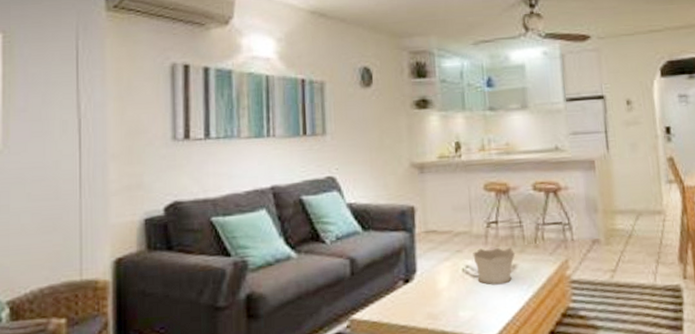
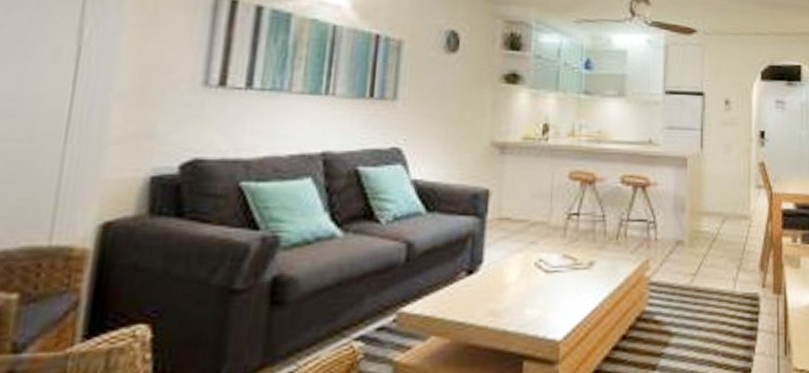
clay pot: present [473,247,516,285] -> none [548,241,595,283]

